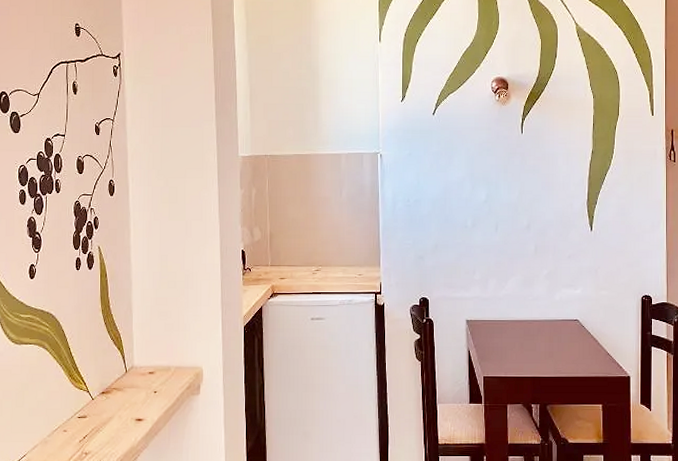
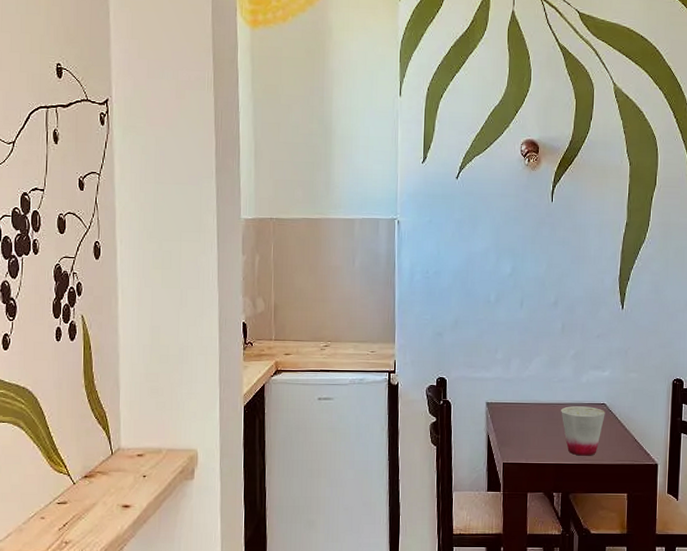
cup: none [536,322,578,369] -> present [561,406,605,456]

